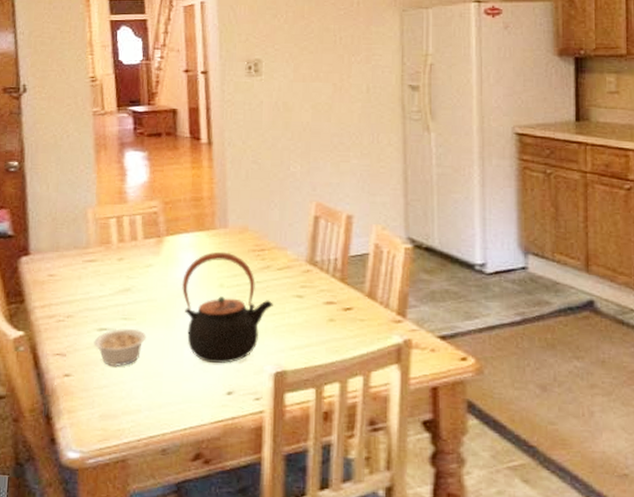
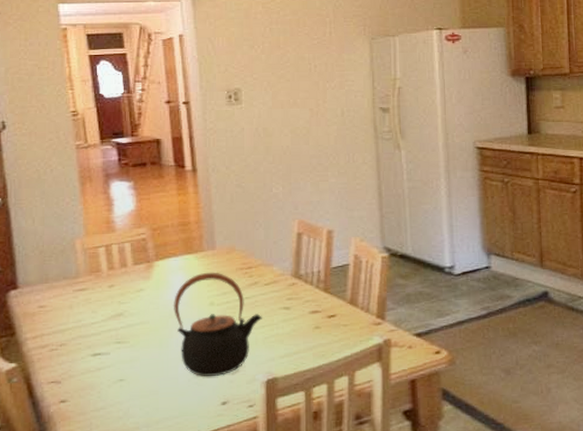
legume: present [94,328,147,367] -> none [88,351,141,389]

